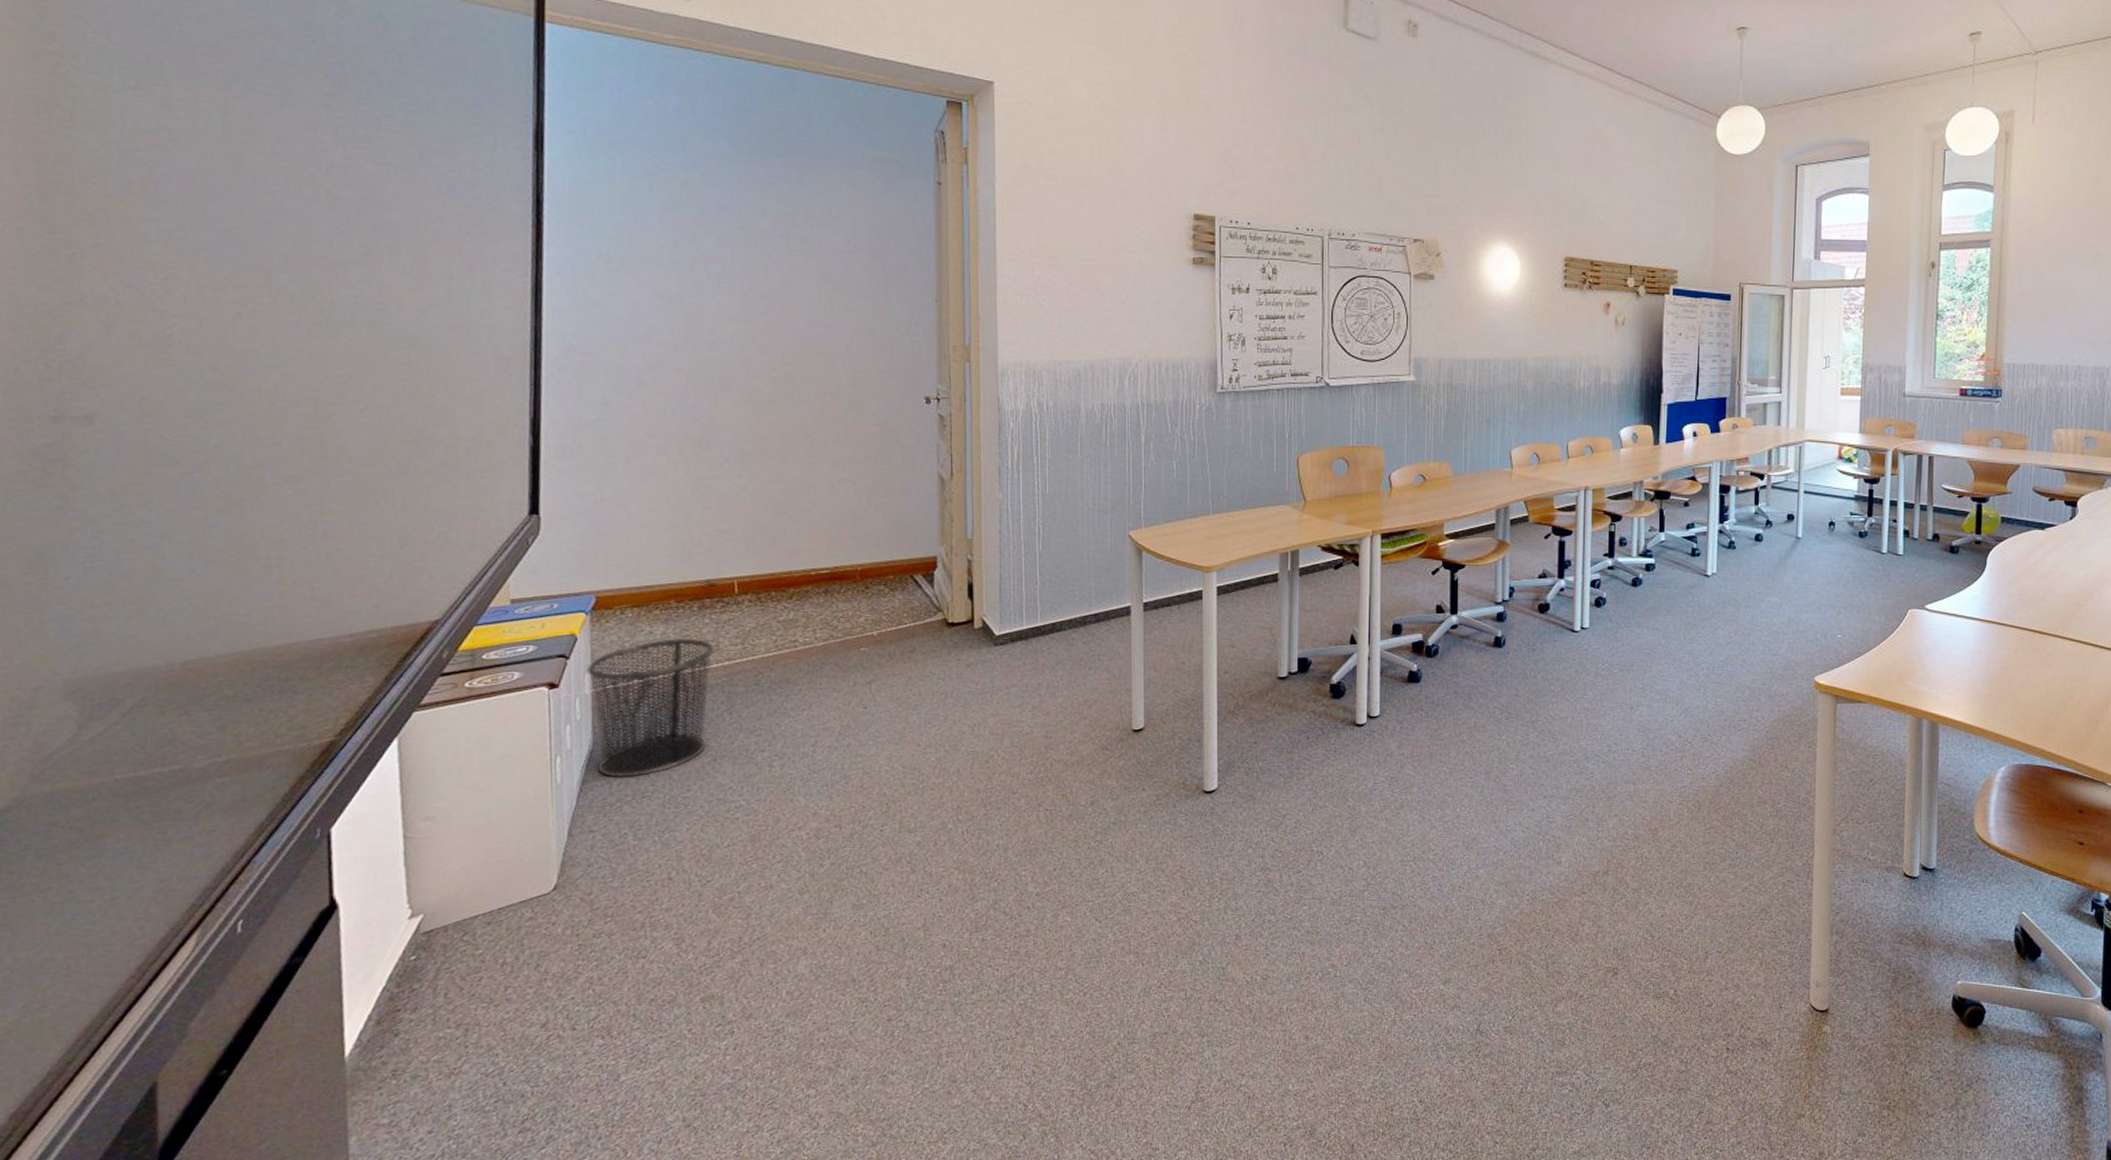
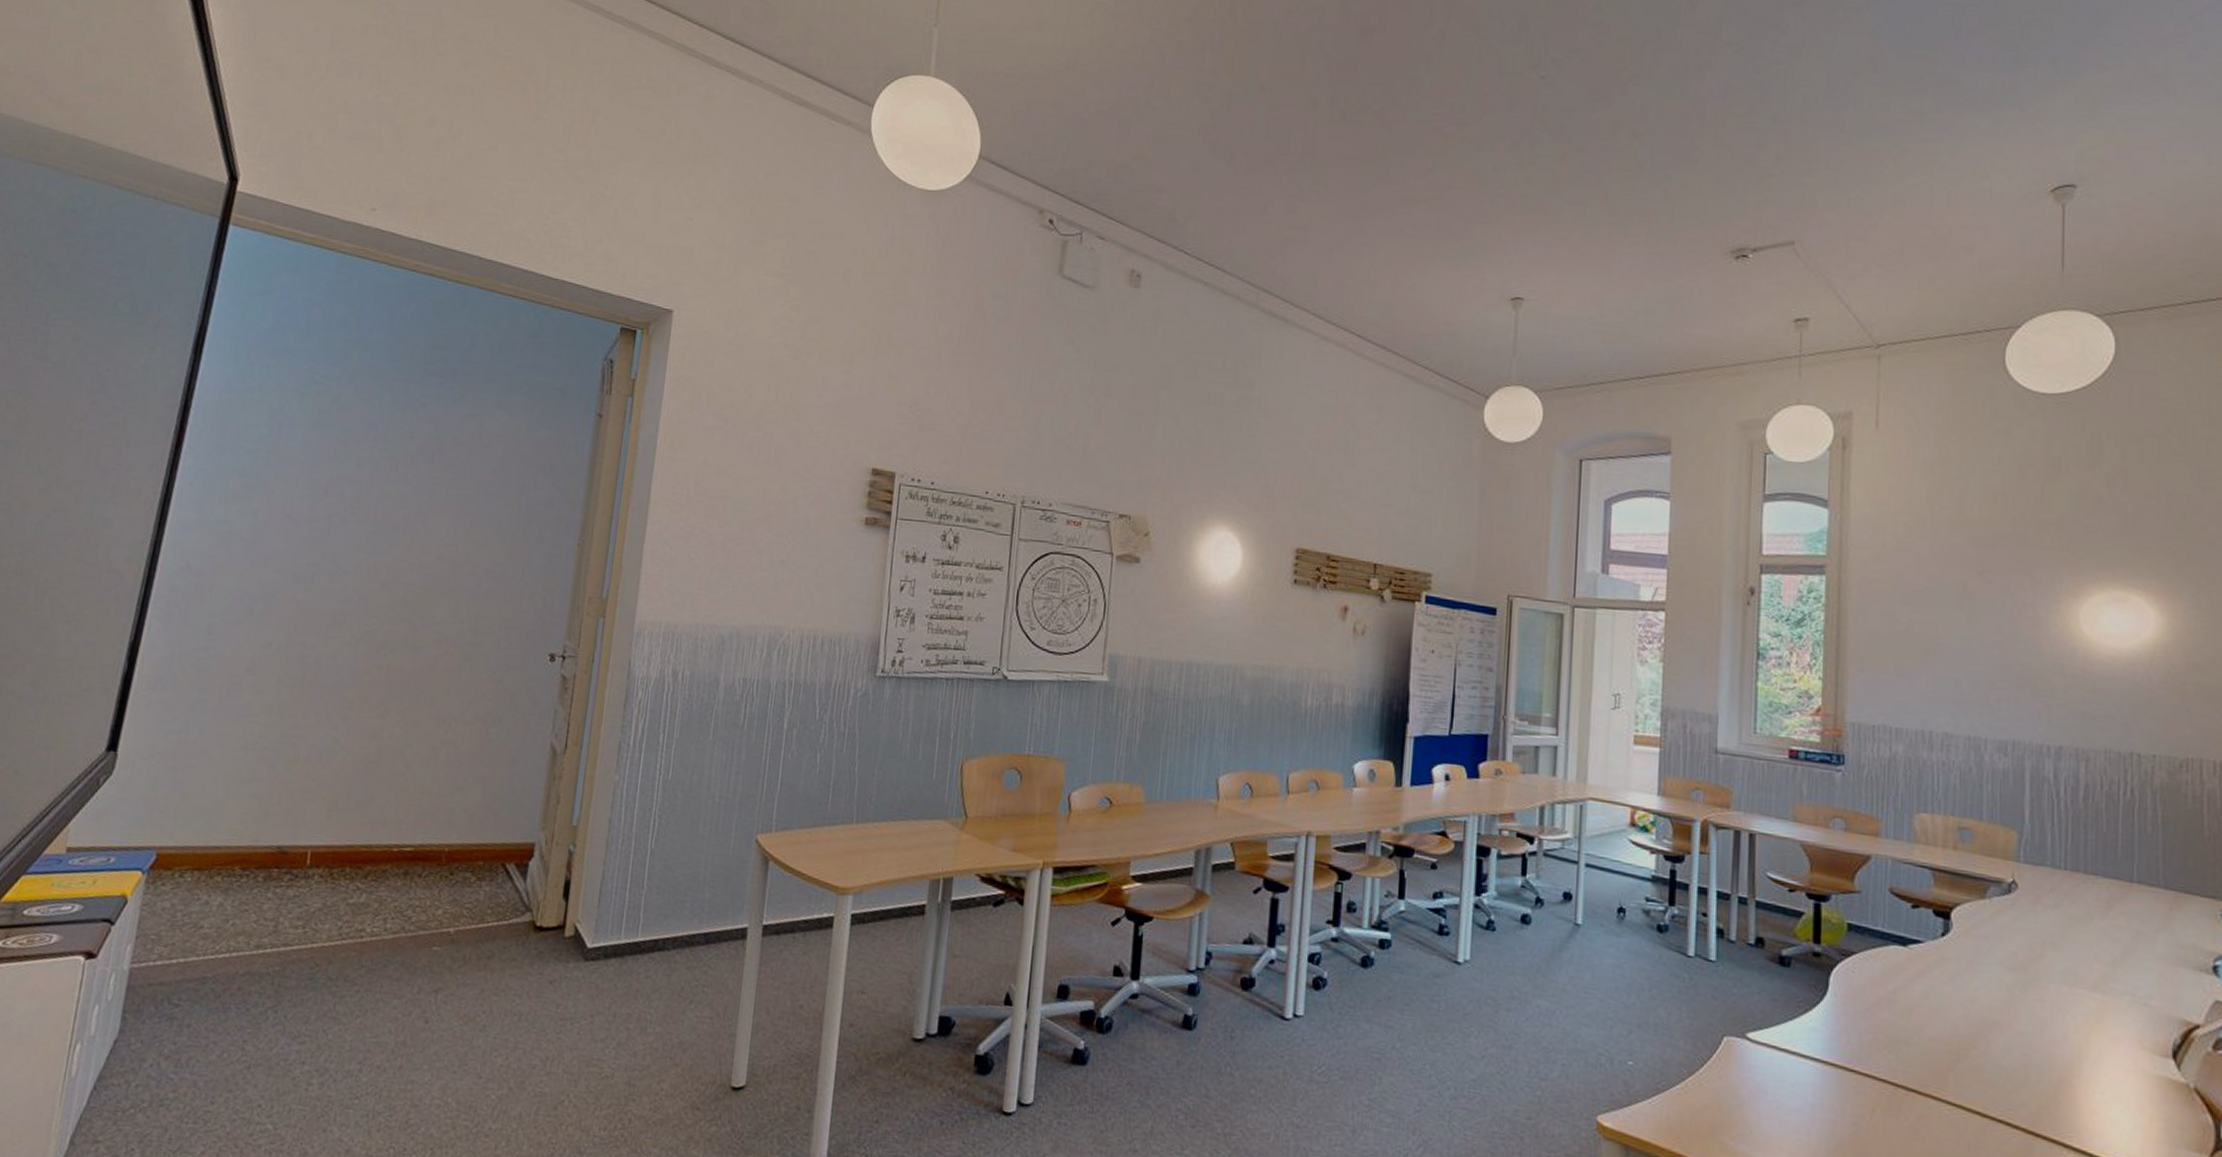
waste bin: present [586,638,715,778] -> none [117,912,274,1080]

